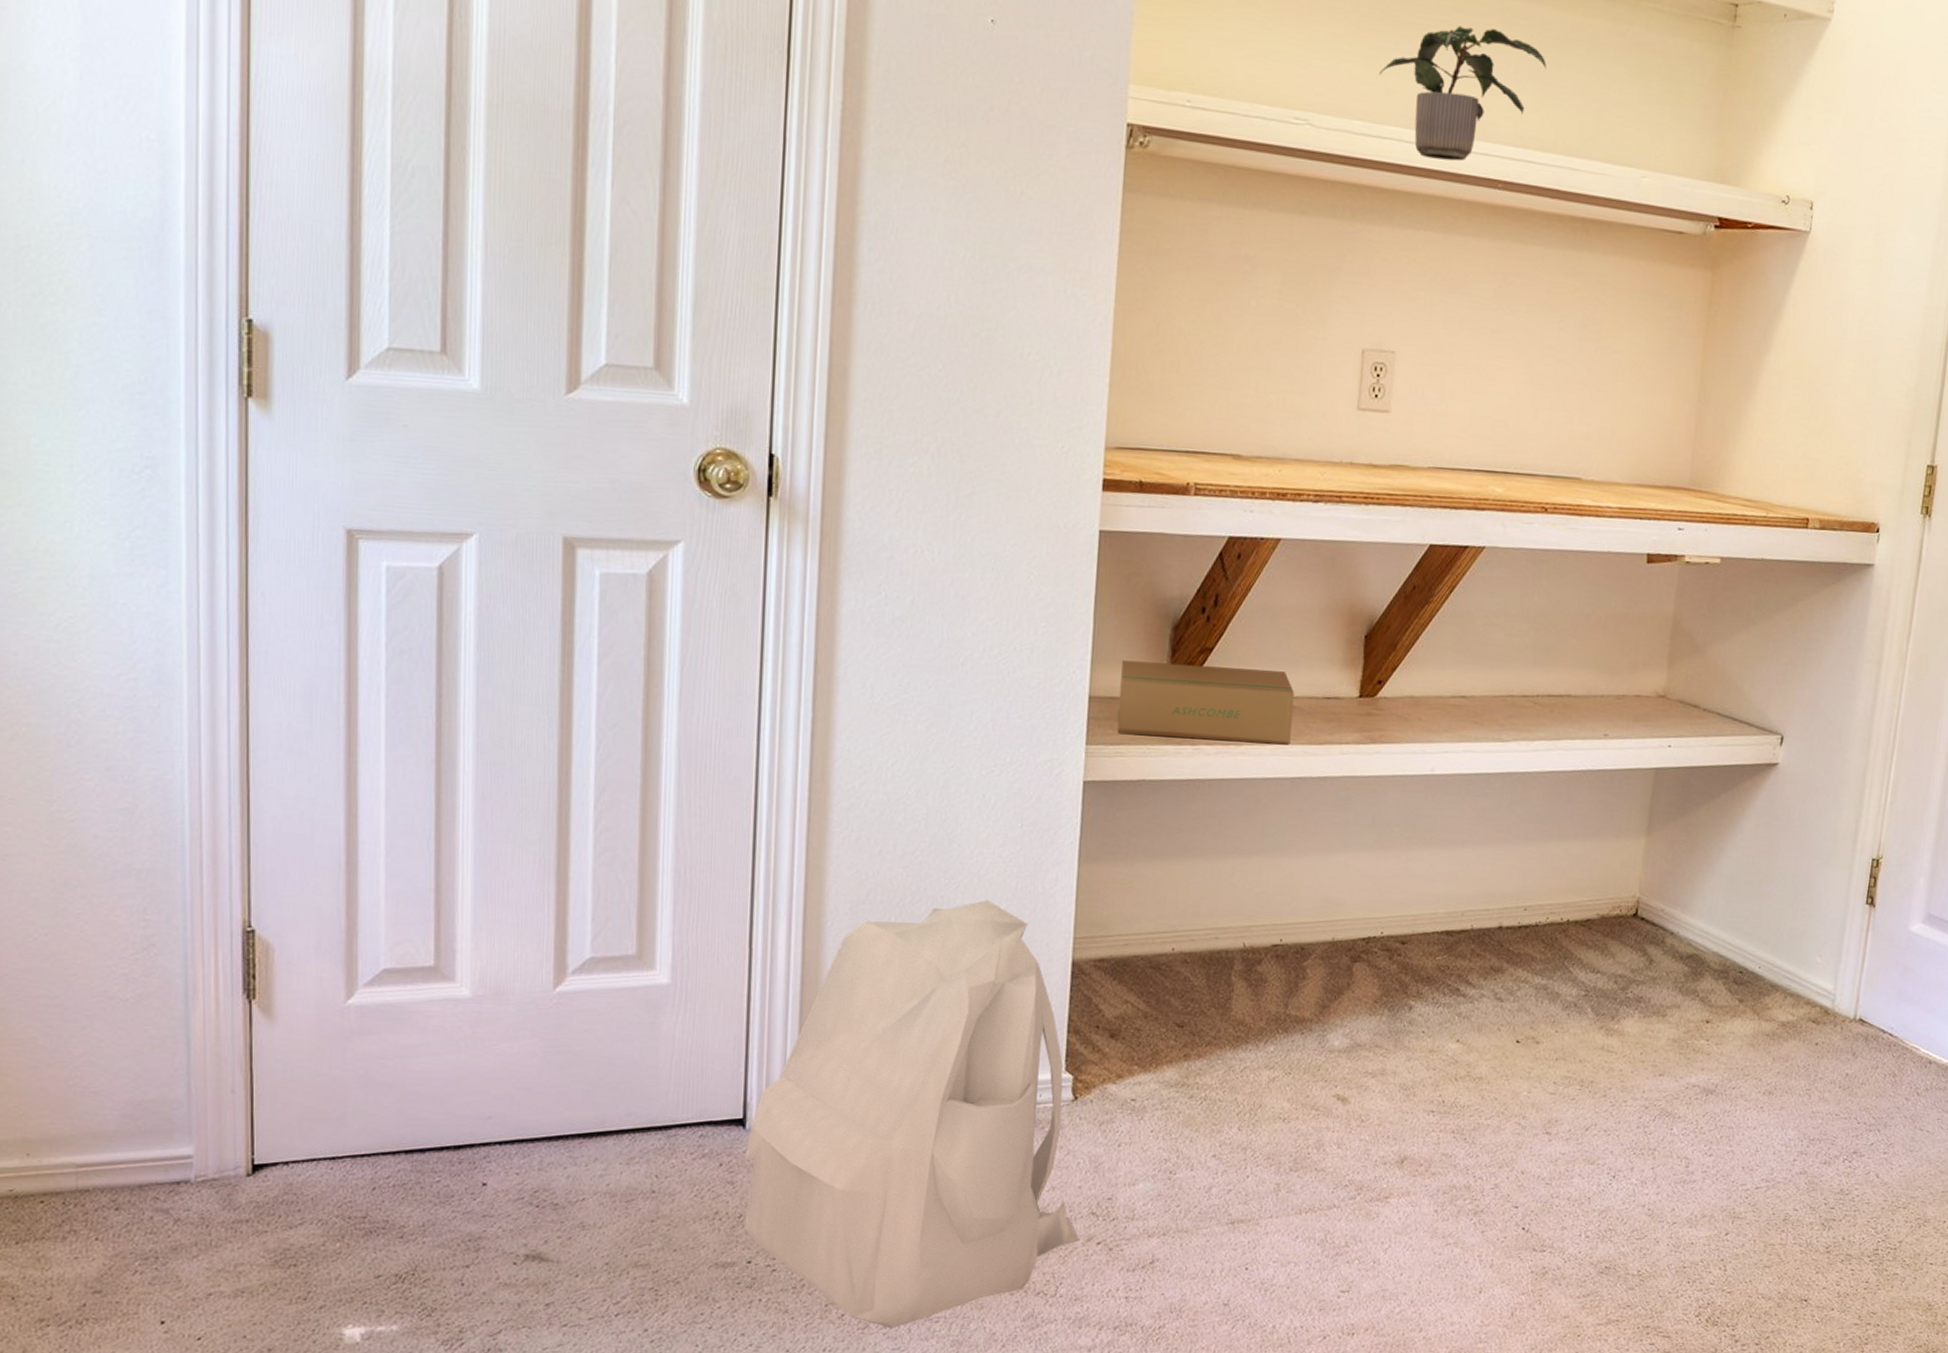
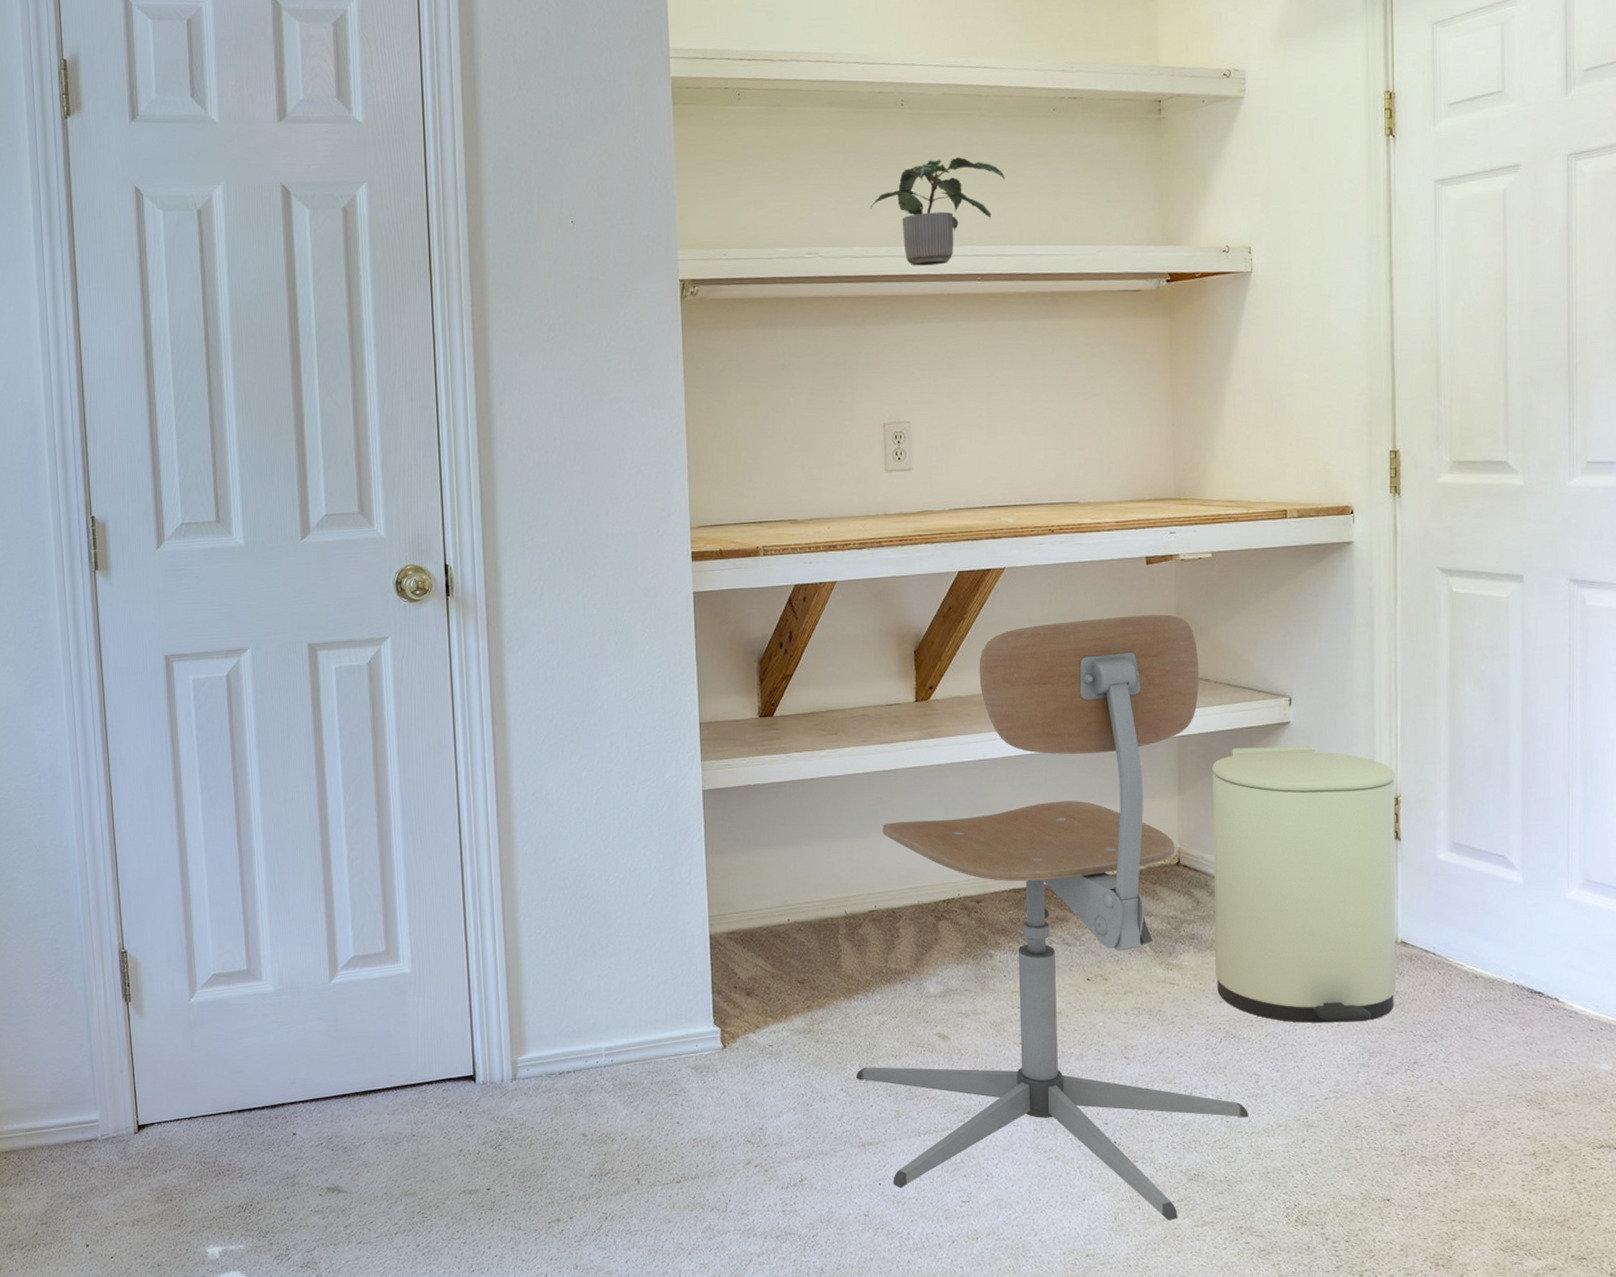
backpack: present [743,900,1079,1328] -> none [476,891,740,1240]
box: present [1117,660,1295,744] -> none [722,687,864,749]
office chair: none [1233,620,1690,1318] -> present [856,614,1248,1221]
pedal bin: none [1658,787,1880,1105] -> present [1212,746,1396,1023]

